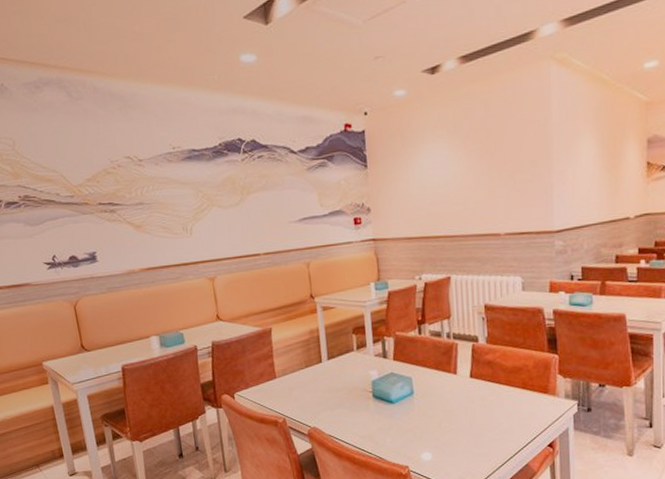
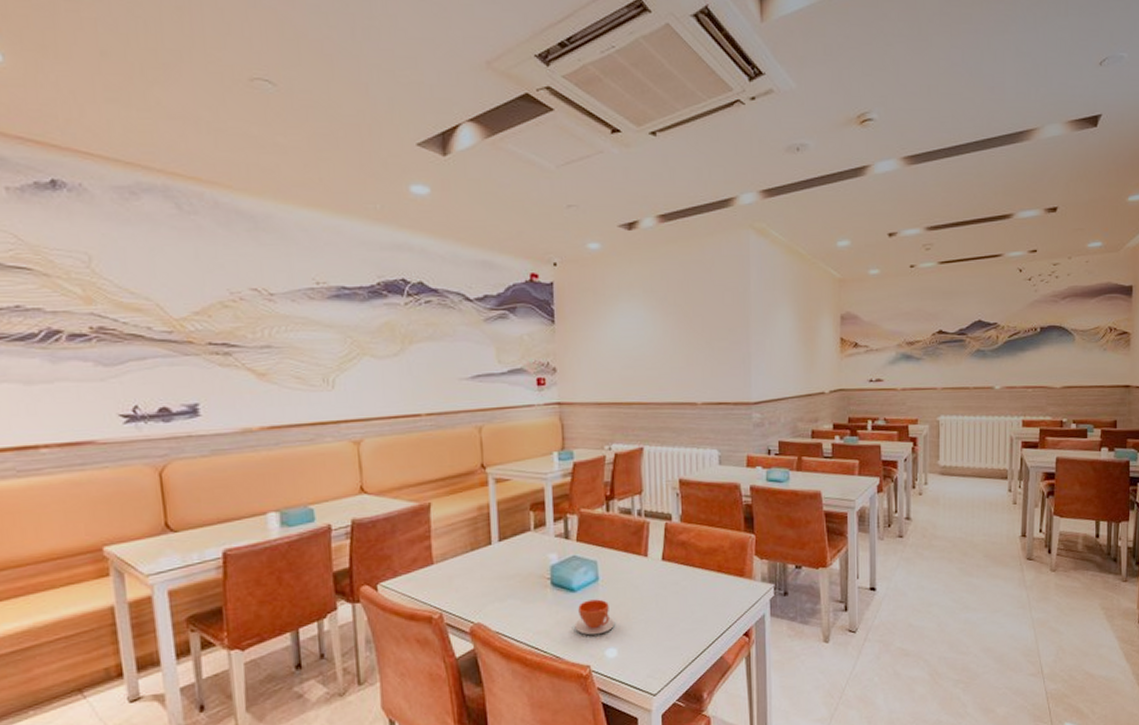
teacup: none [394,410,429,441] -> present [574,599,614,635]

